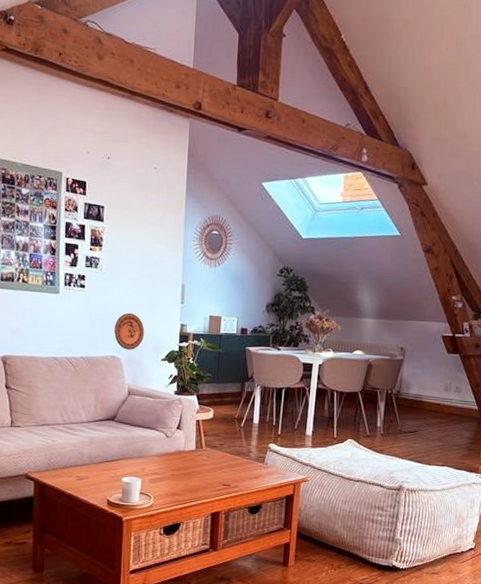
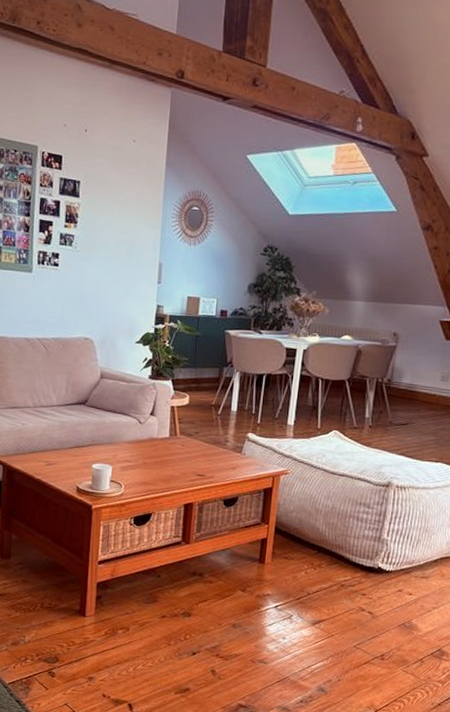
decorative plate: present [114,312,145,350] -> none [88,292,119,332]

